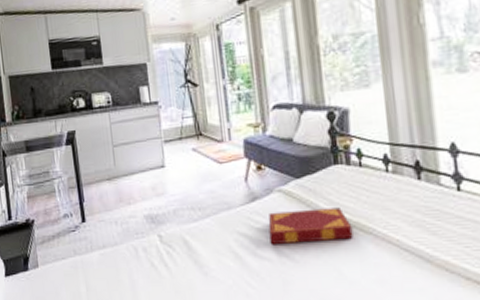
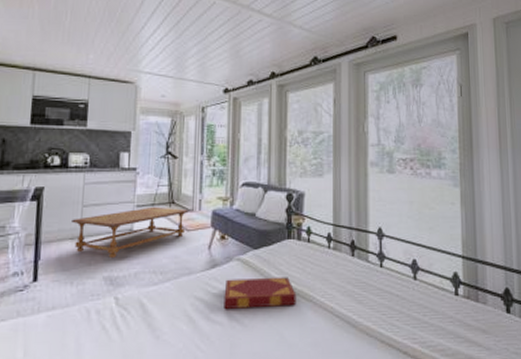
coffee table: none [105,140,219,197] -> present [72,206,189,259]

